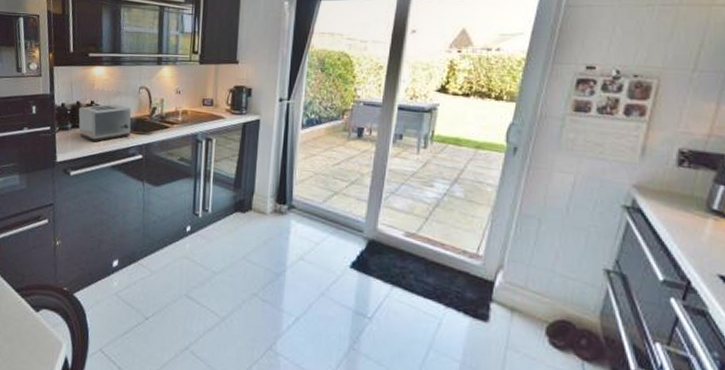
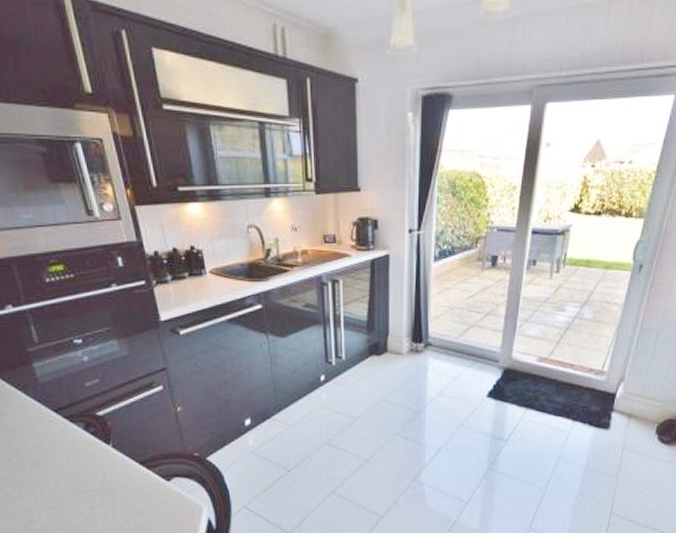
toaster: present [78,104,132,142] -> none [176,248,245,295]

